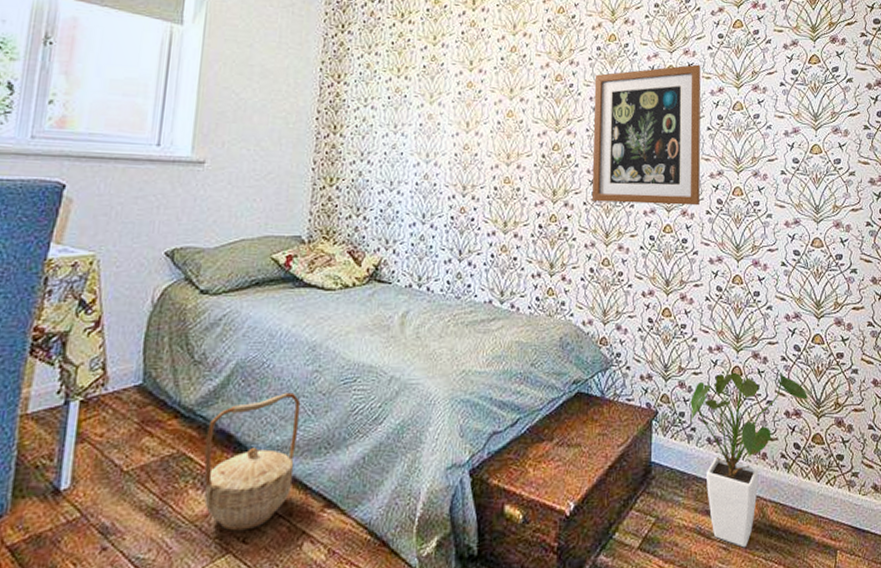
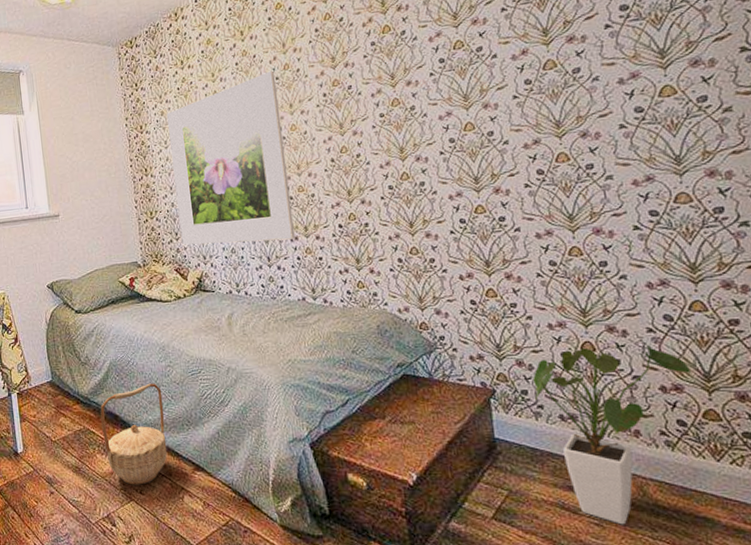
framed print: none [363,49,501,234] -> present [166,70,295,246]
wall art: present [591,64,701,206] -> none [373,31,515,195]

